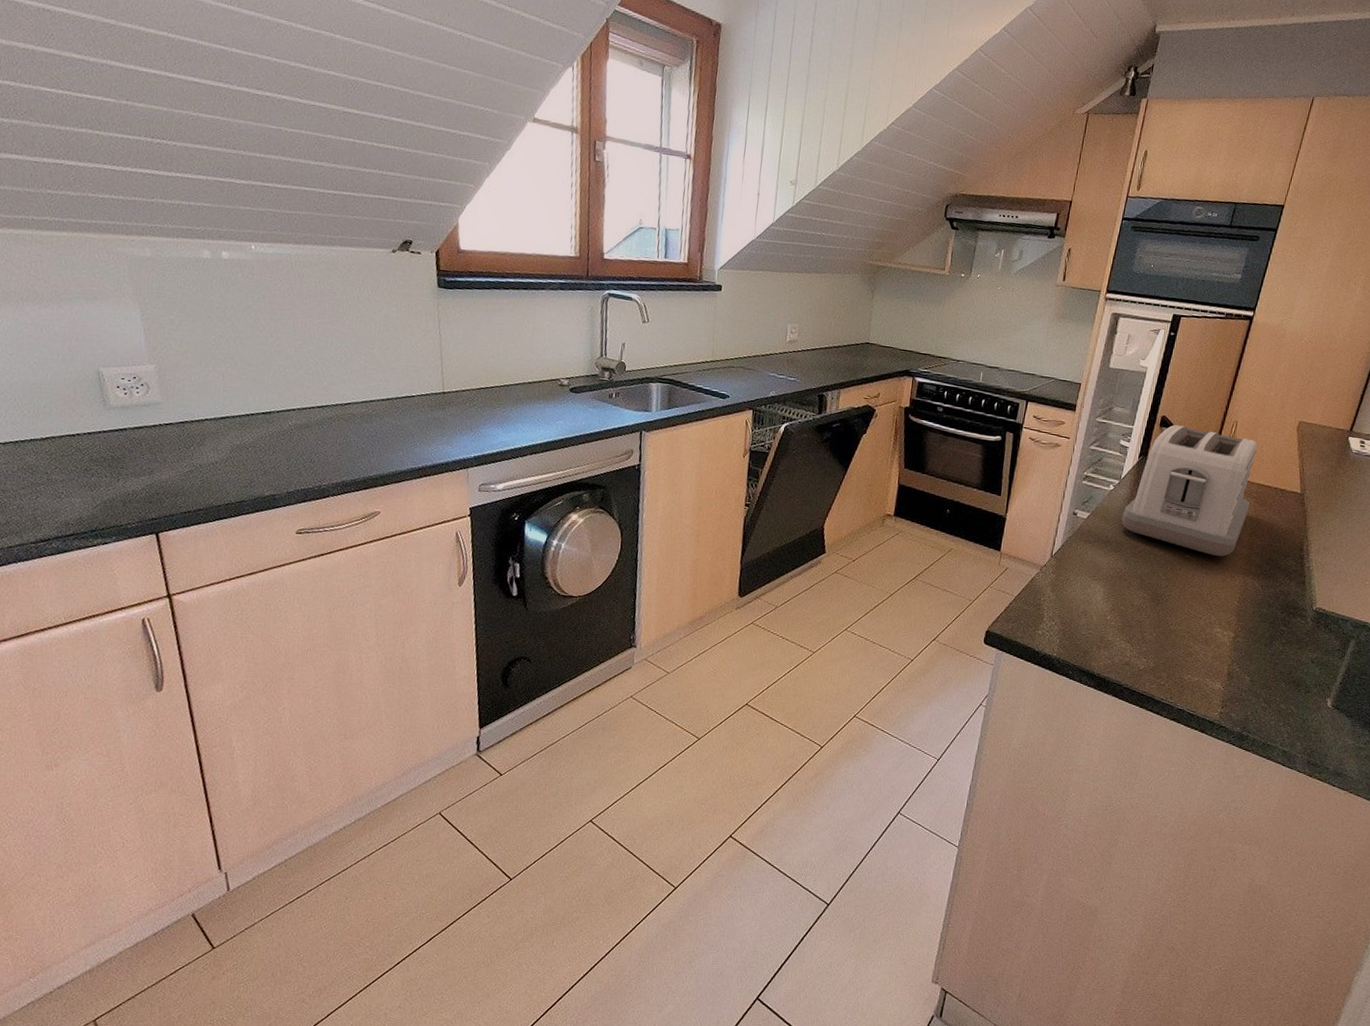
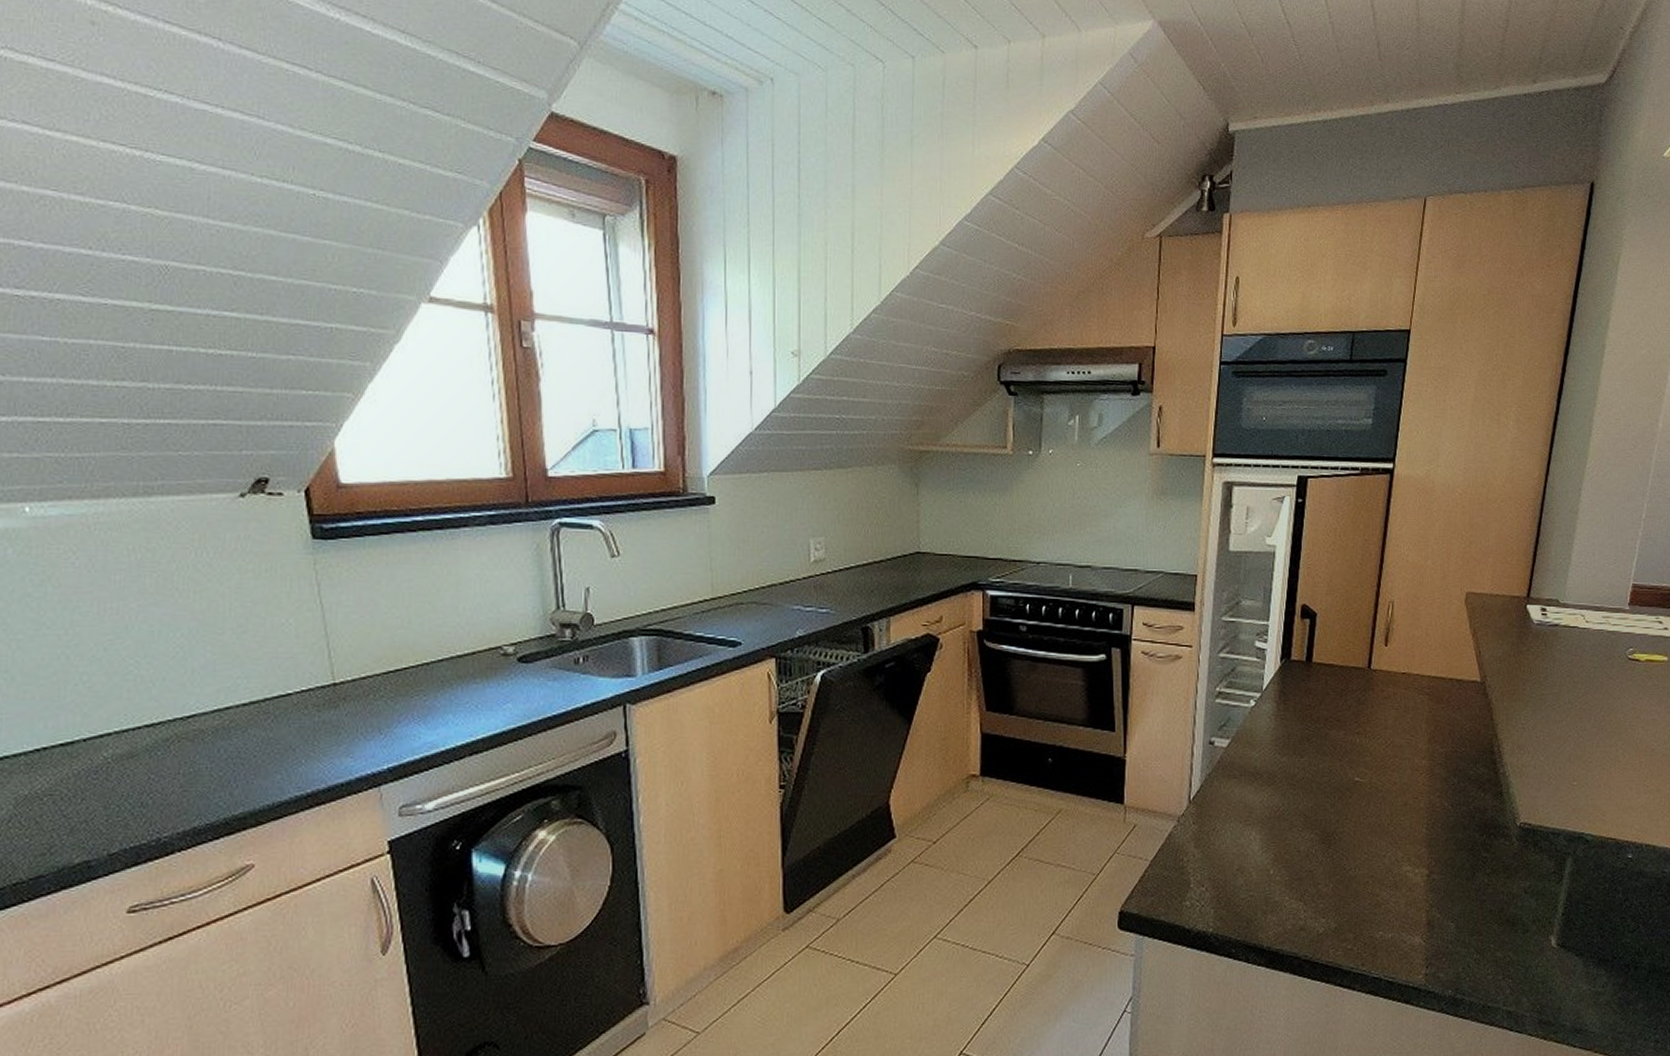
toaster: present [1121,425,1257,557] -> none [1269,614,1424,775]

